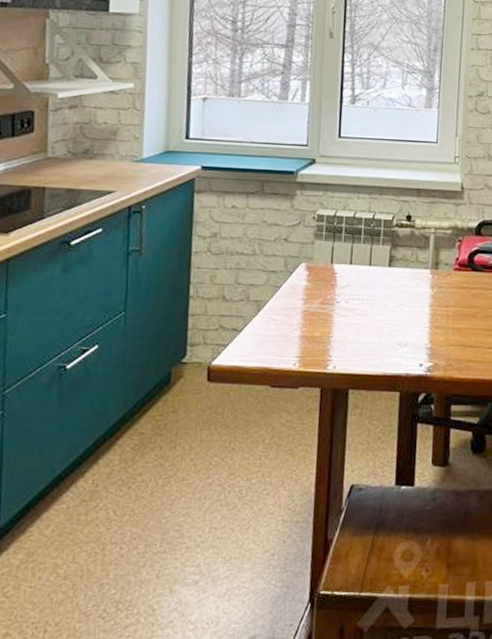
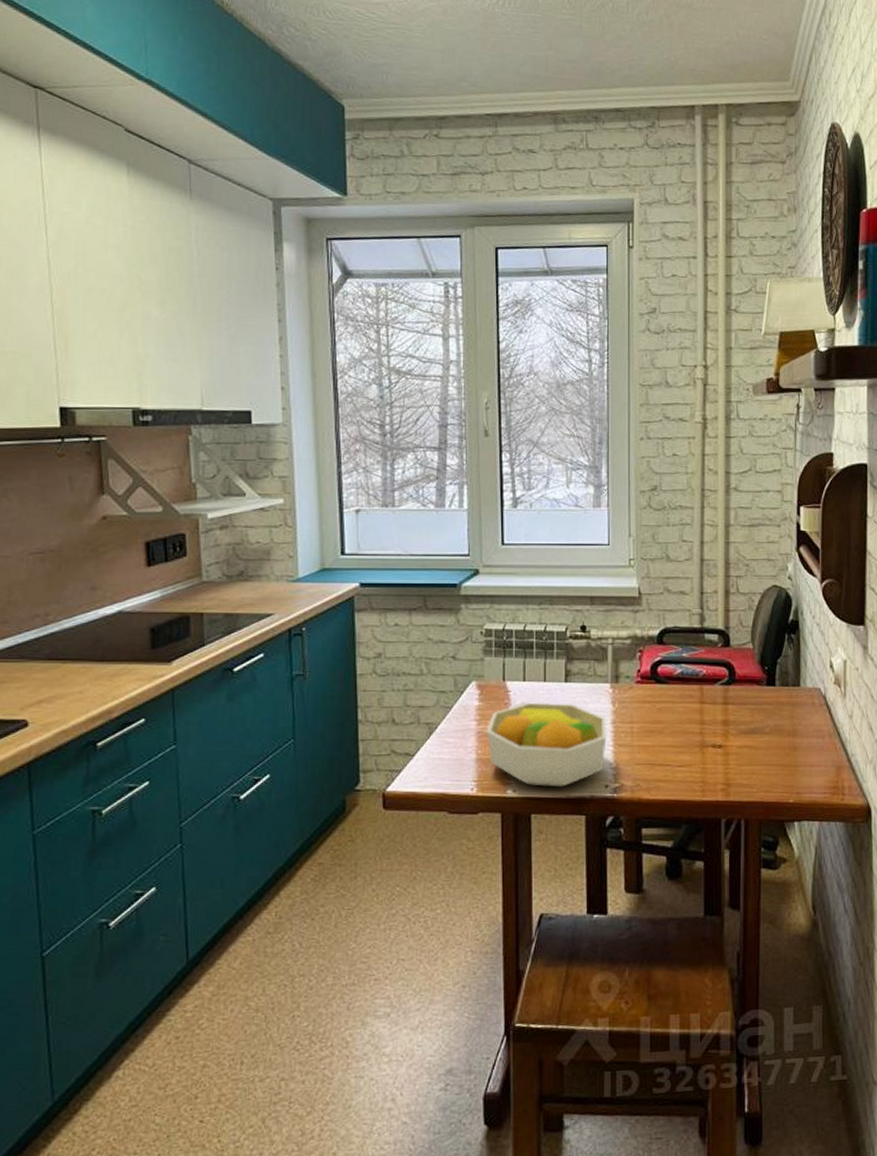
fruit bowl: none [312,284,425,365] -> present [486,702,607,788]

